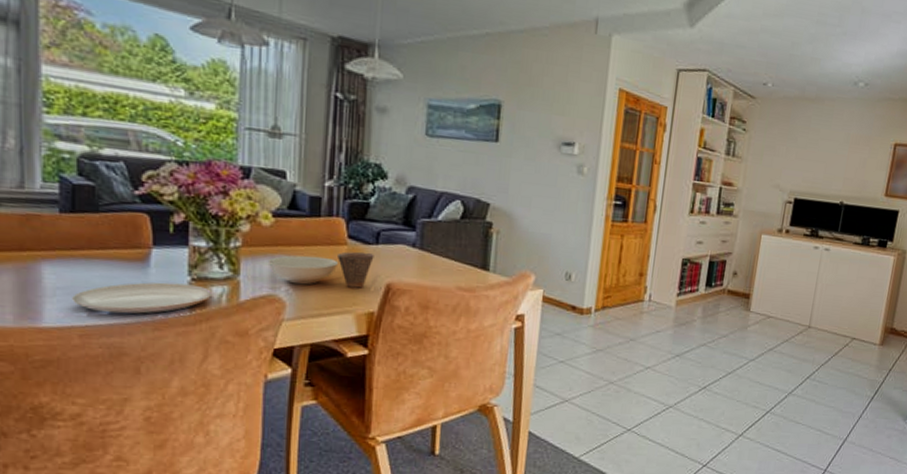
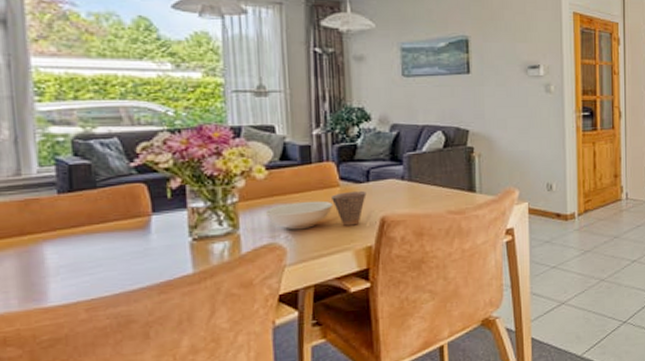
plate: present [72,282,213,314] -> none [76,244,215,284]

